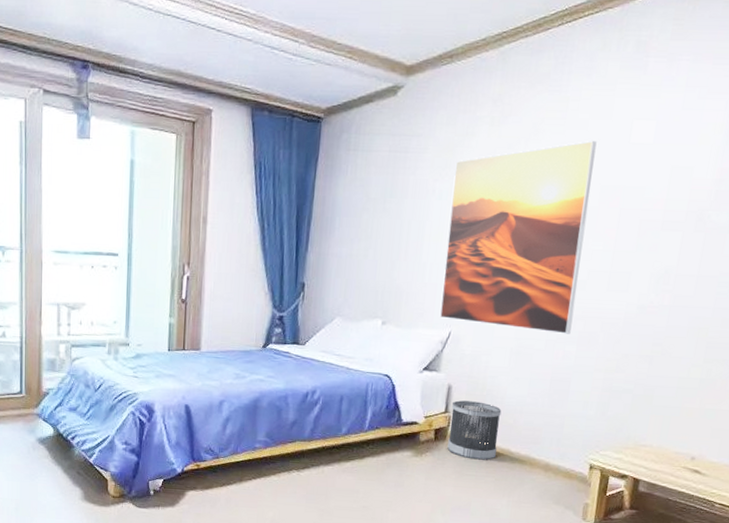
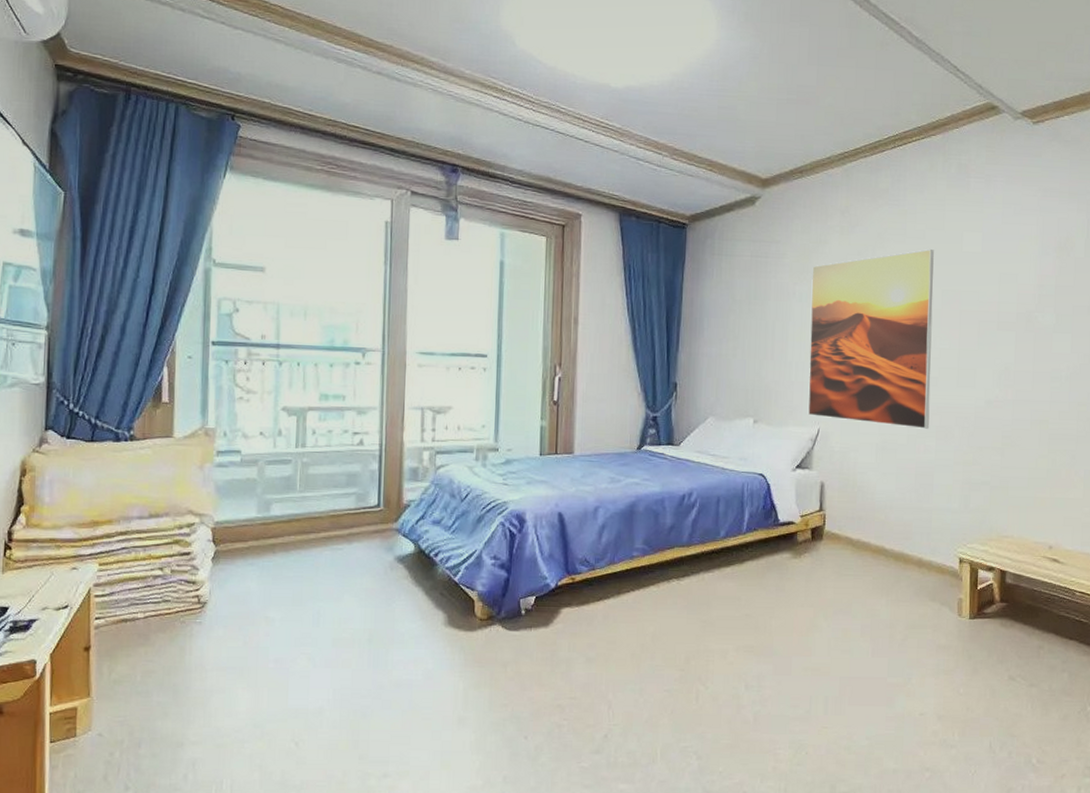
wastebasket: present [447,400,502,460] -> none [824,498,873,559]

